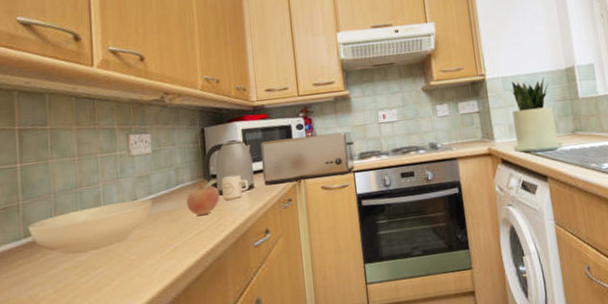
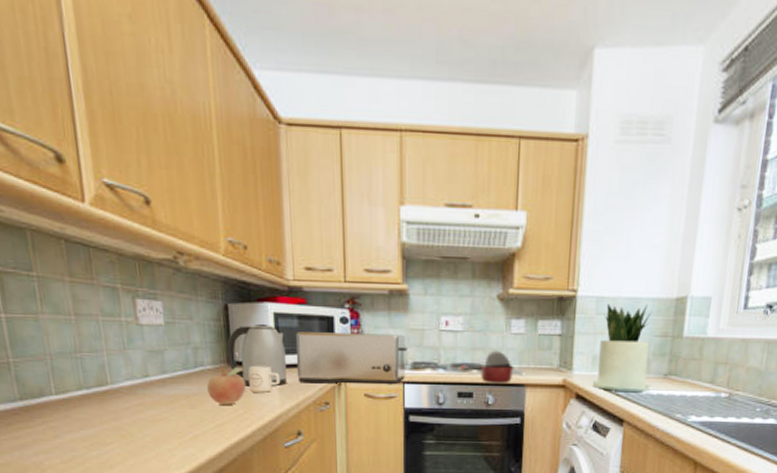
bowl: present [27,199,153,255] -> none [21,376,167,426]
saucepan: none [400,132,446,162] -> present [461,350,514,383]

